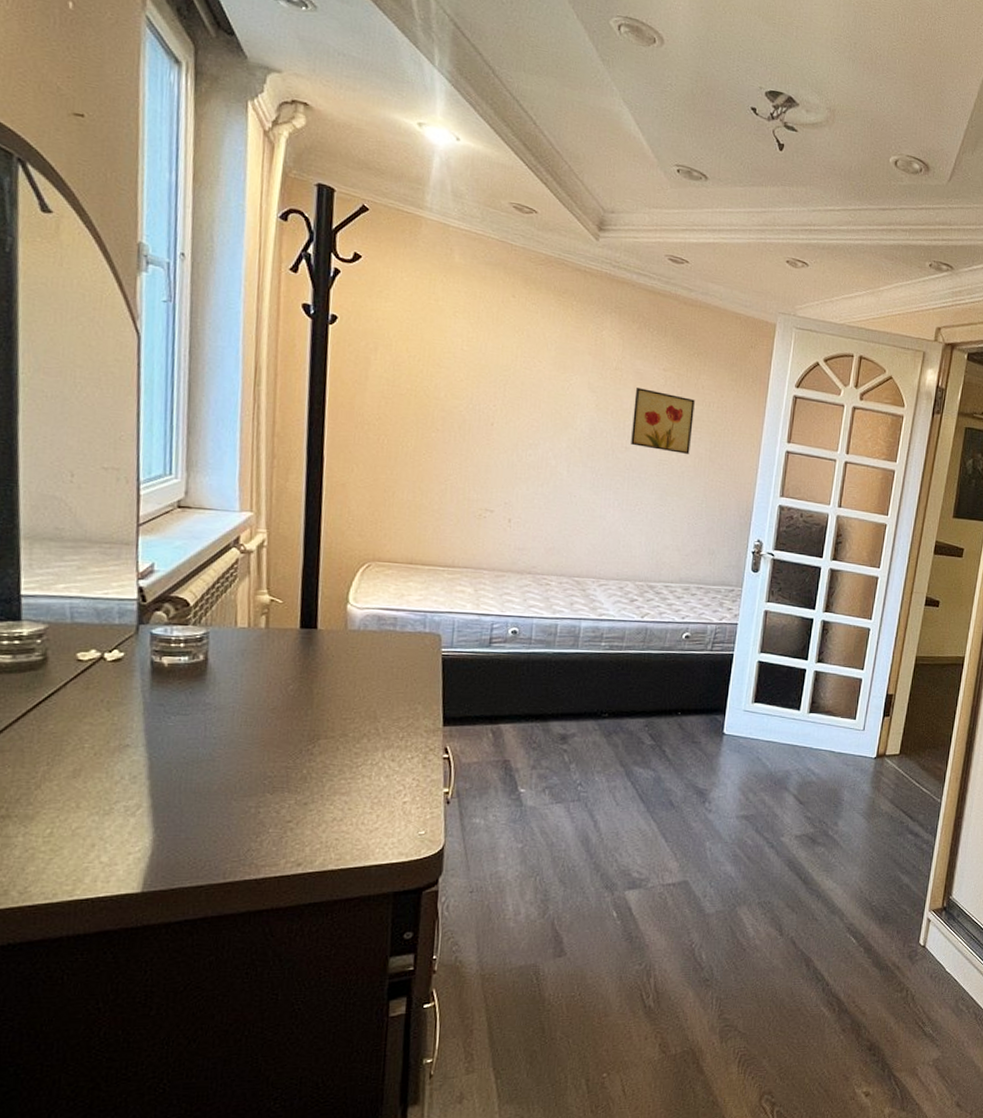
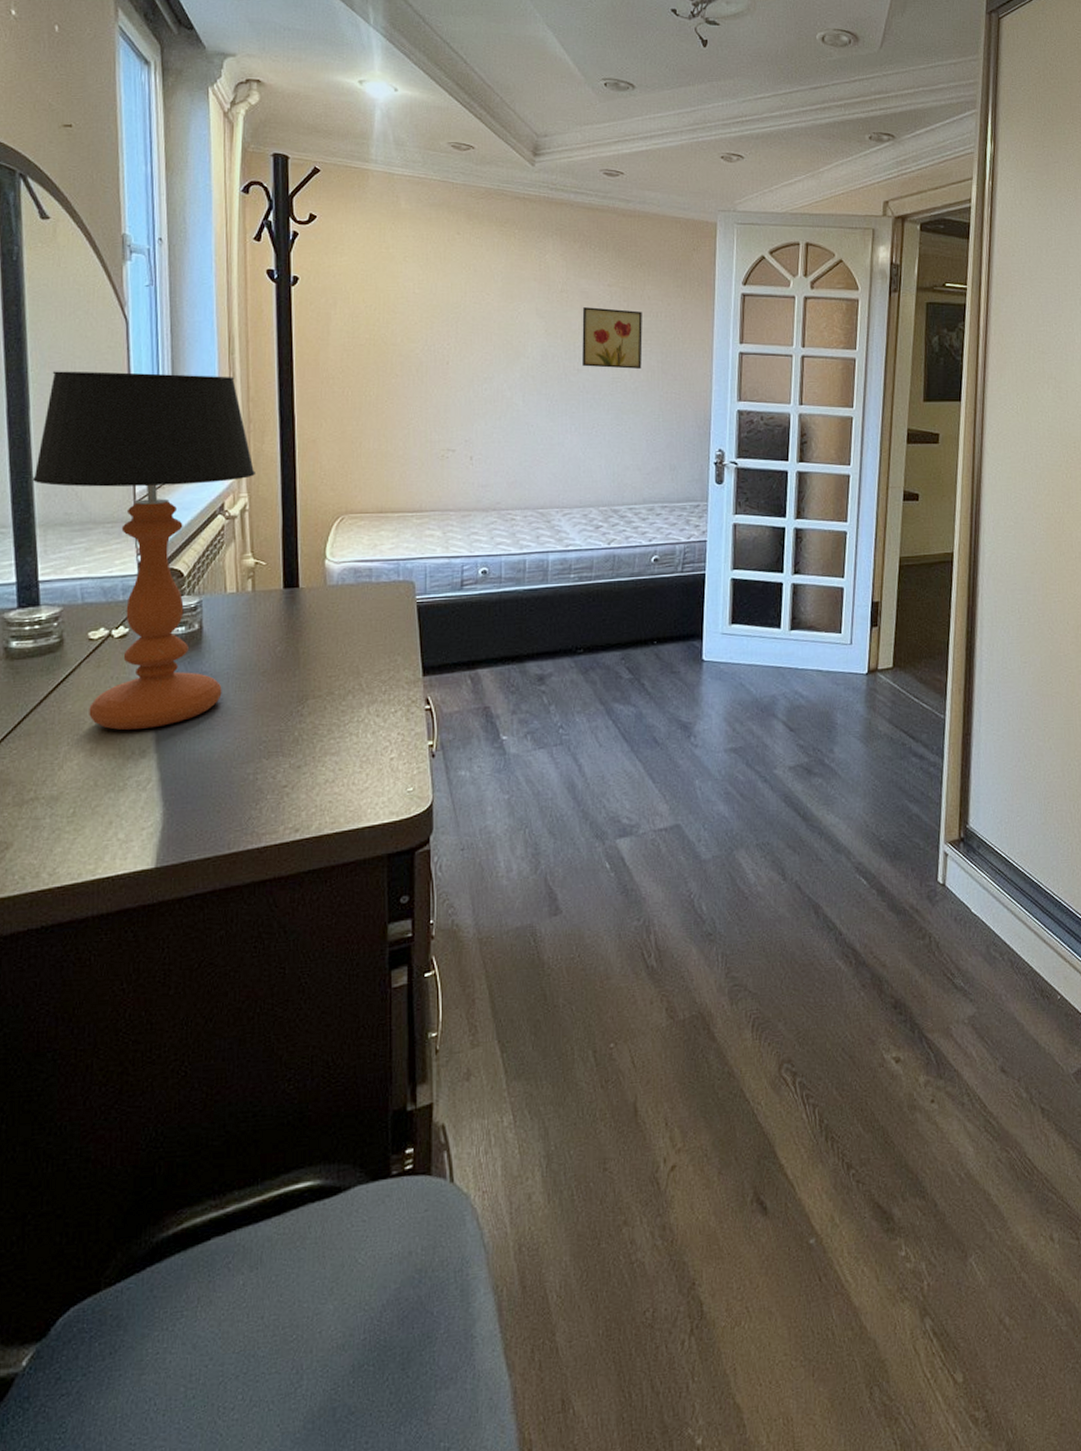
table lamp: none [18,377,277,756] -> present [32,371,255,730]

